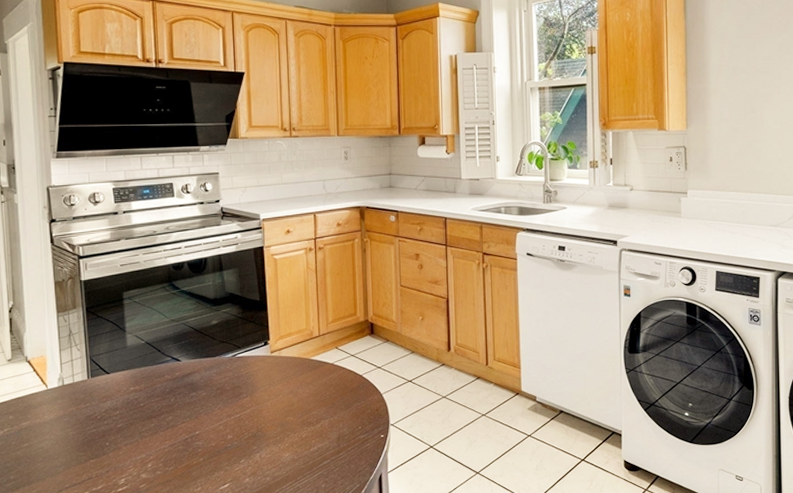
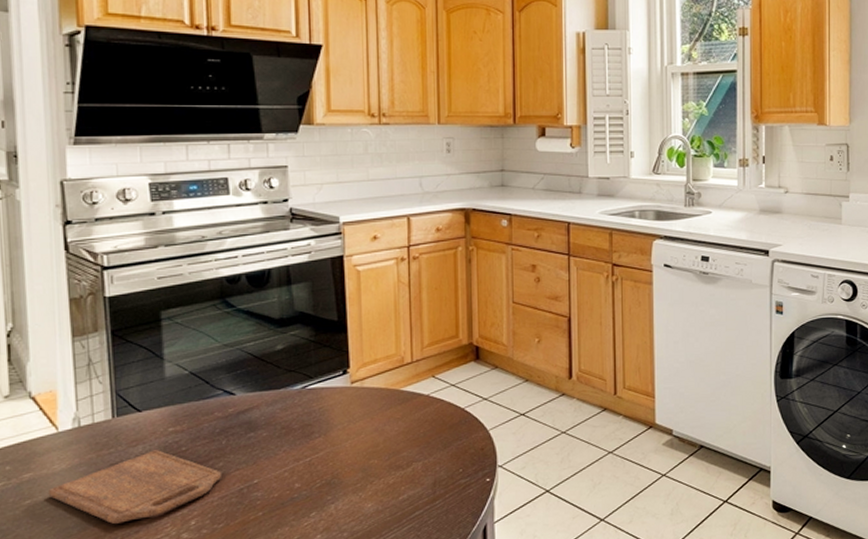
cutting board: none [40,405,172,464] -> present [47,450,223,524]

